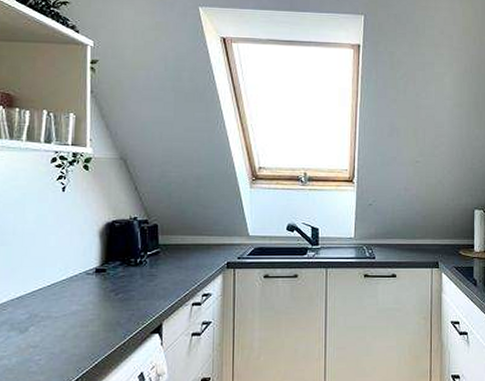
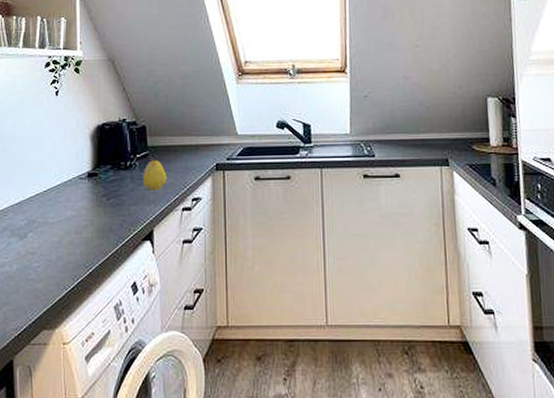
fruit: none [152,255,178,287] -> present [142,157,167,191]

